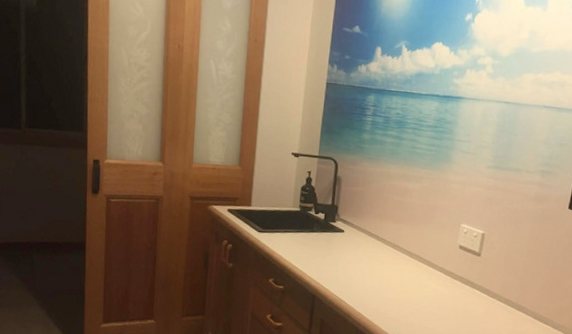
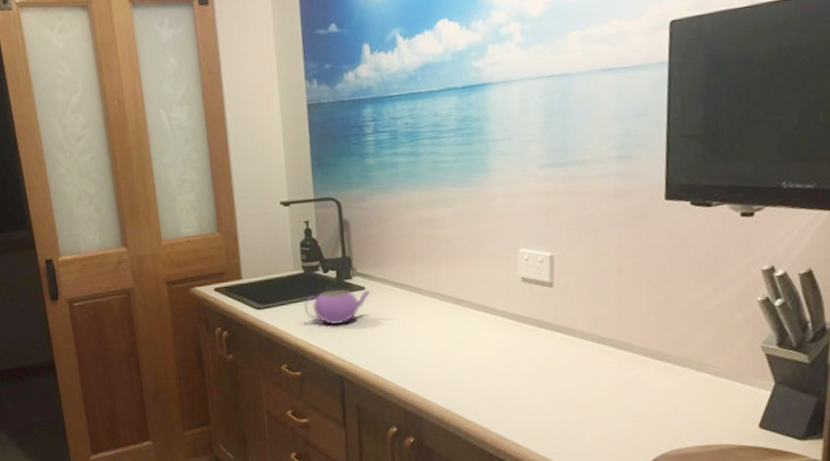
teapot: none [295,228,347,256] -> present [304,289,370,325]

